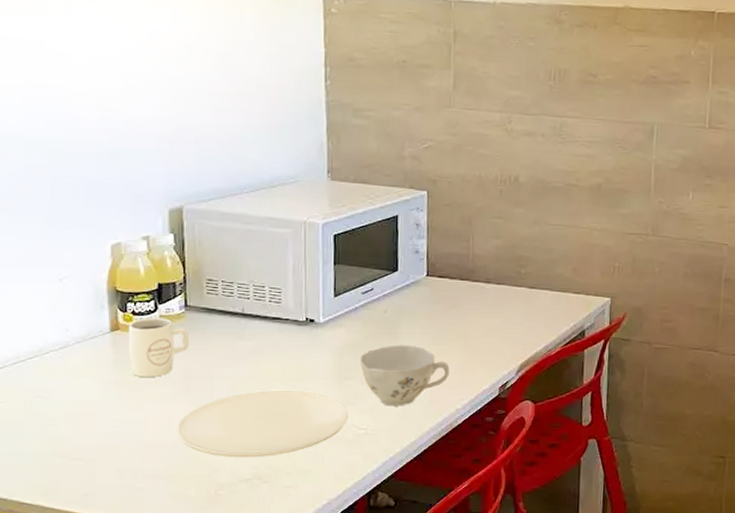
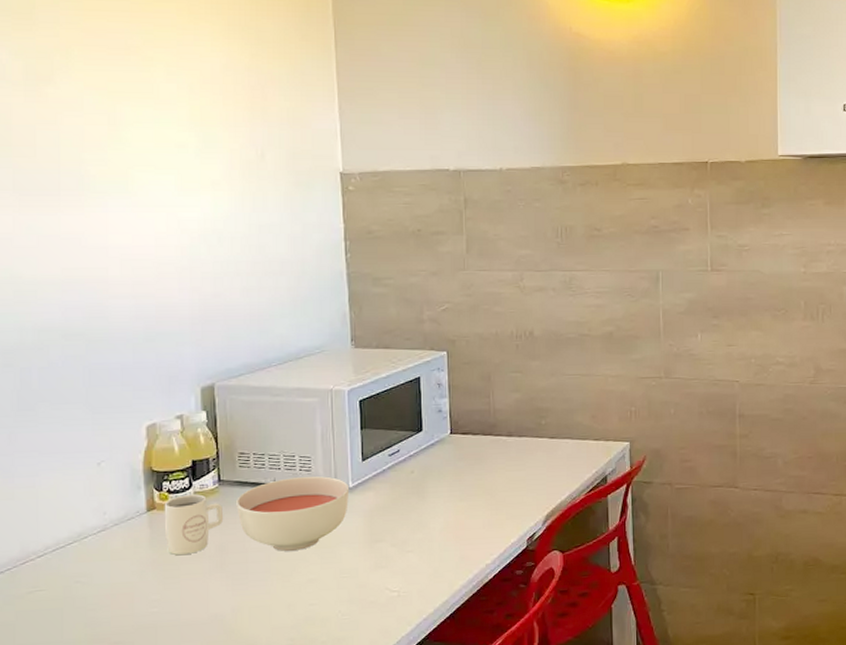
plate: present [177,390,348,458] -> none [213,557,380,630]
bowl: none [202,307,320,381] -> present [235,476,350,551]
teacup: present [359,345,450,406] -> none [389,503,477,566]

